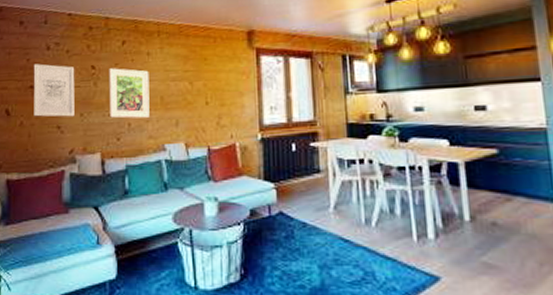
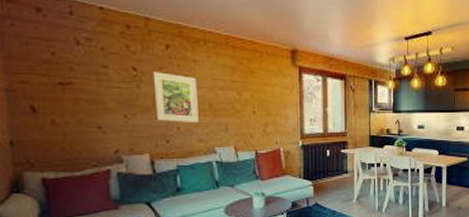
wall art: present [33,63,75,117] -> none [60,59,117,118]

